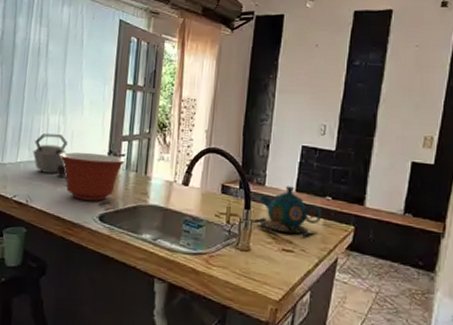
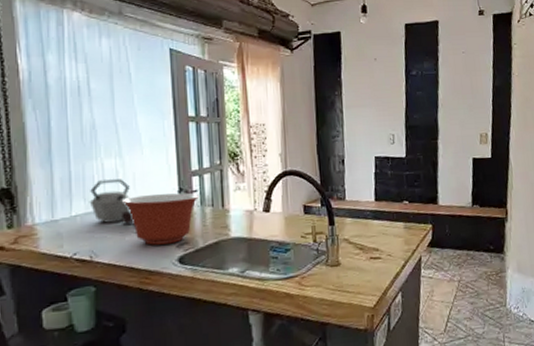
teapot: present [249,186,322,237] -> none [335,196,402,244]

